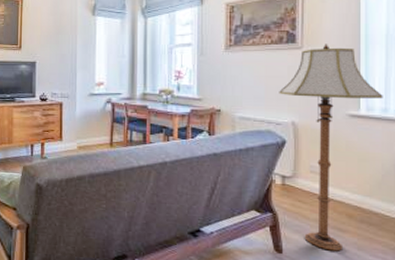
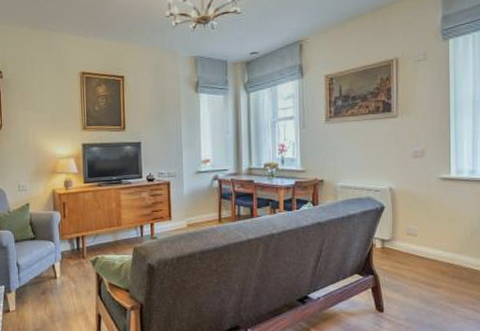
floor lamp: present [279,43,383,251] -> none [377,111,471,306]

